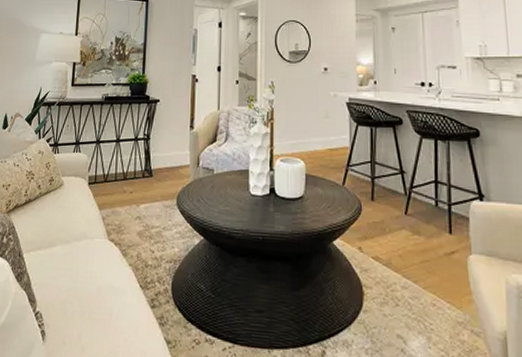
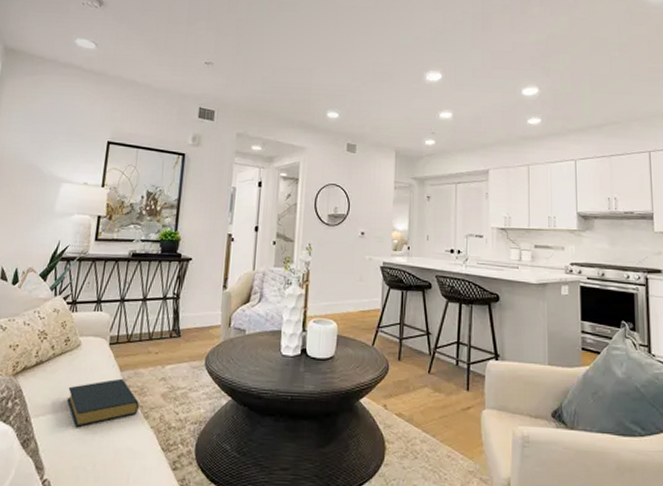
hardback book: none [53,217,117,262] -> present [67,378,139,427]

